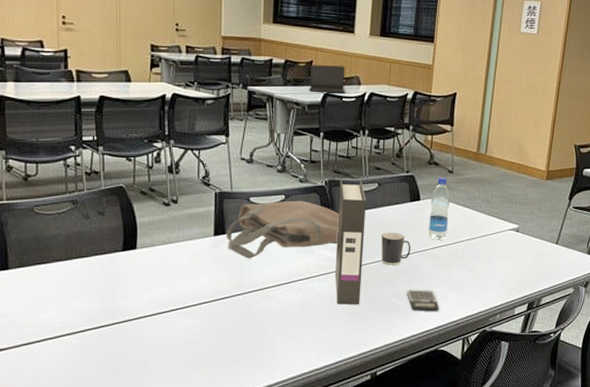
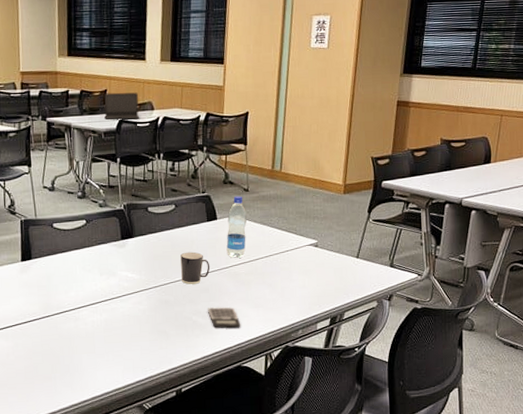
tote bag: present [225,200,339,259] -> none [32,224,139,282]
binder: present [335,178,366,305] -> none [136,201,165,324]

